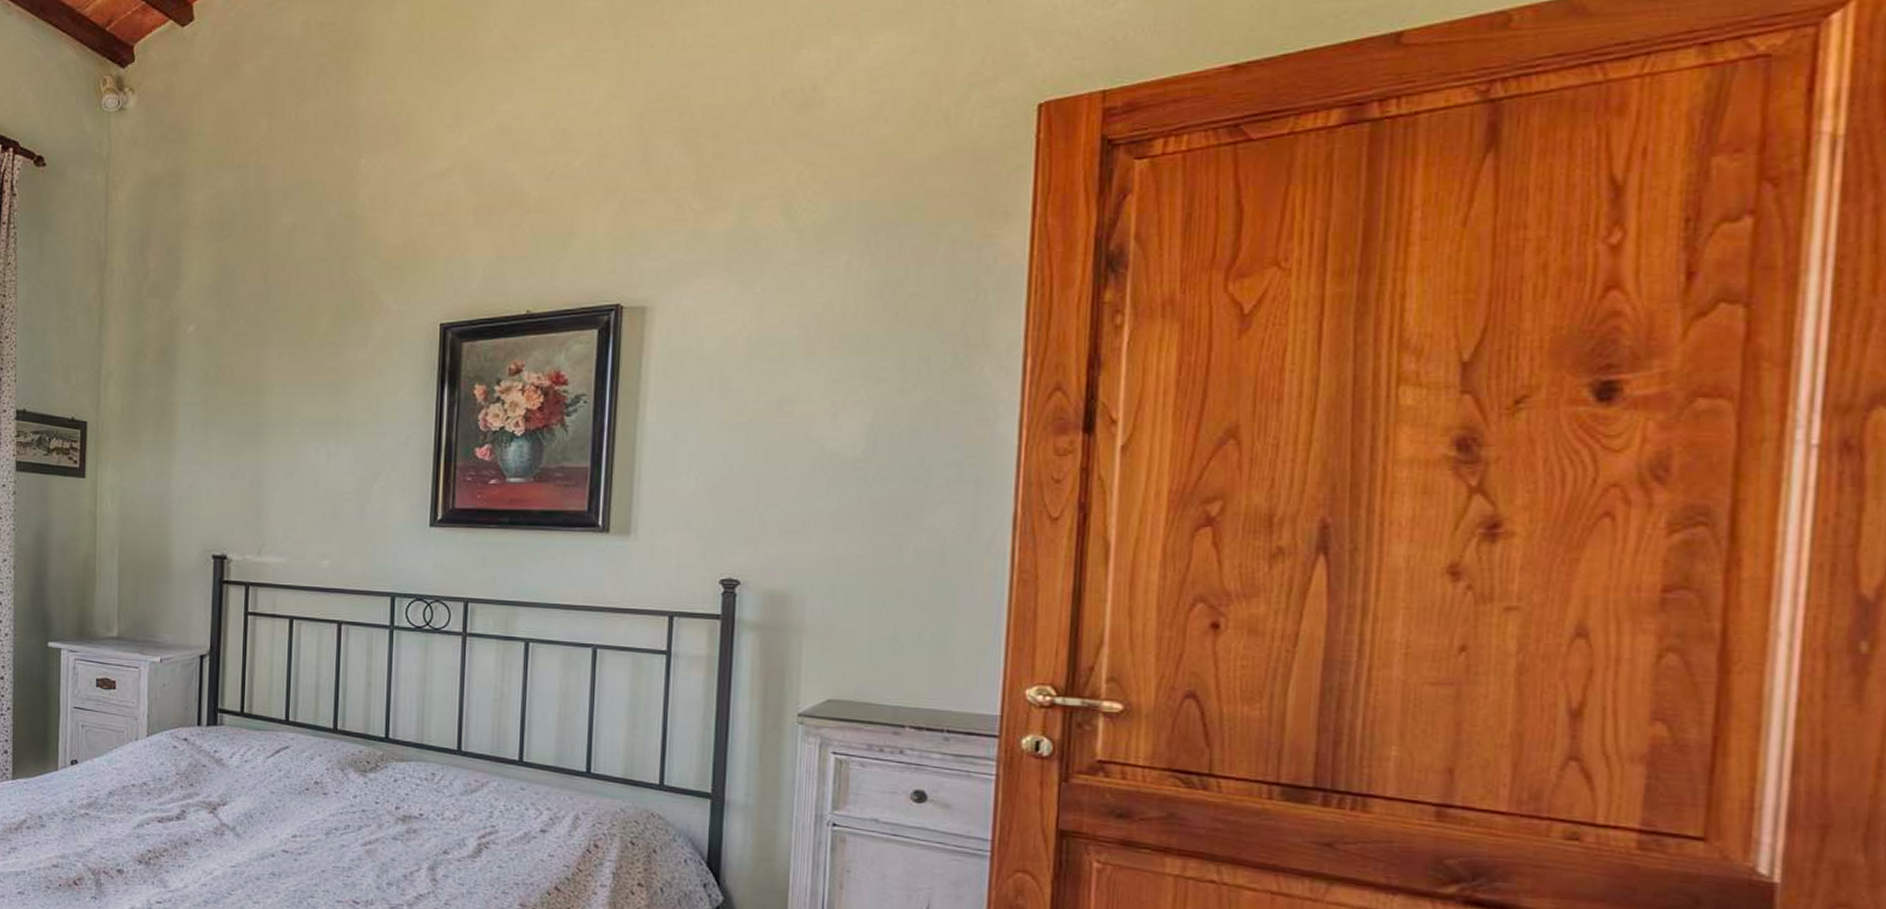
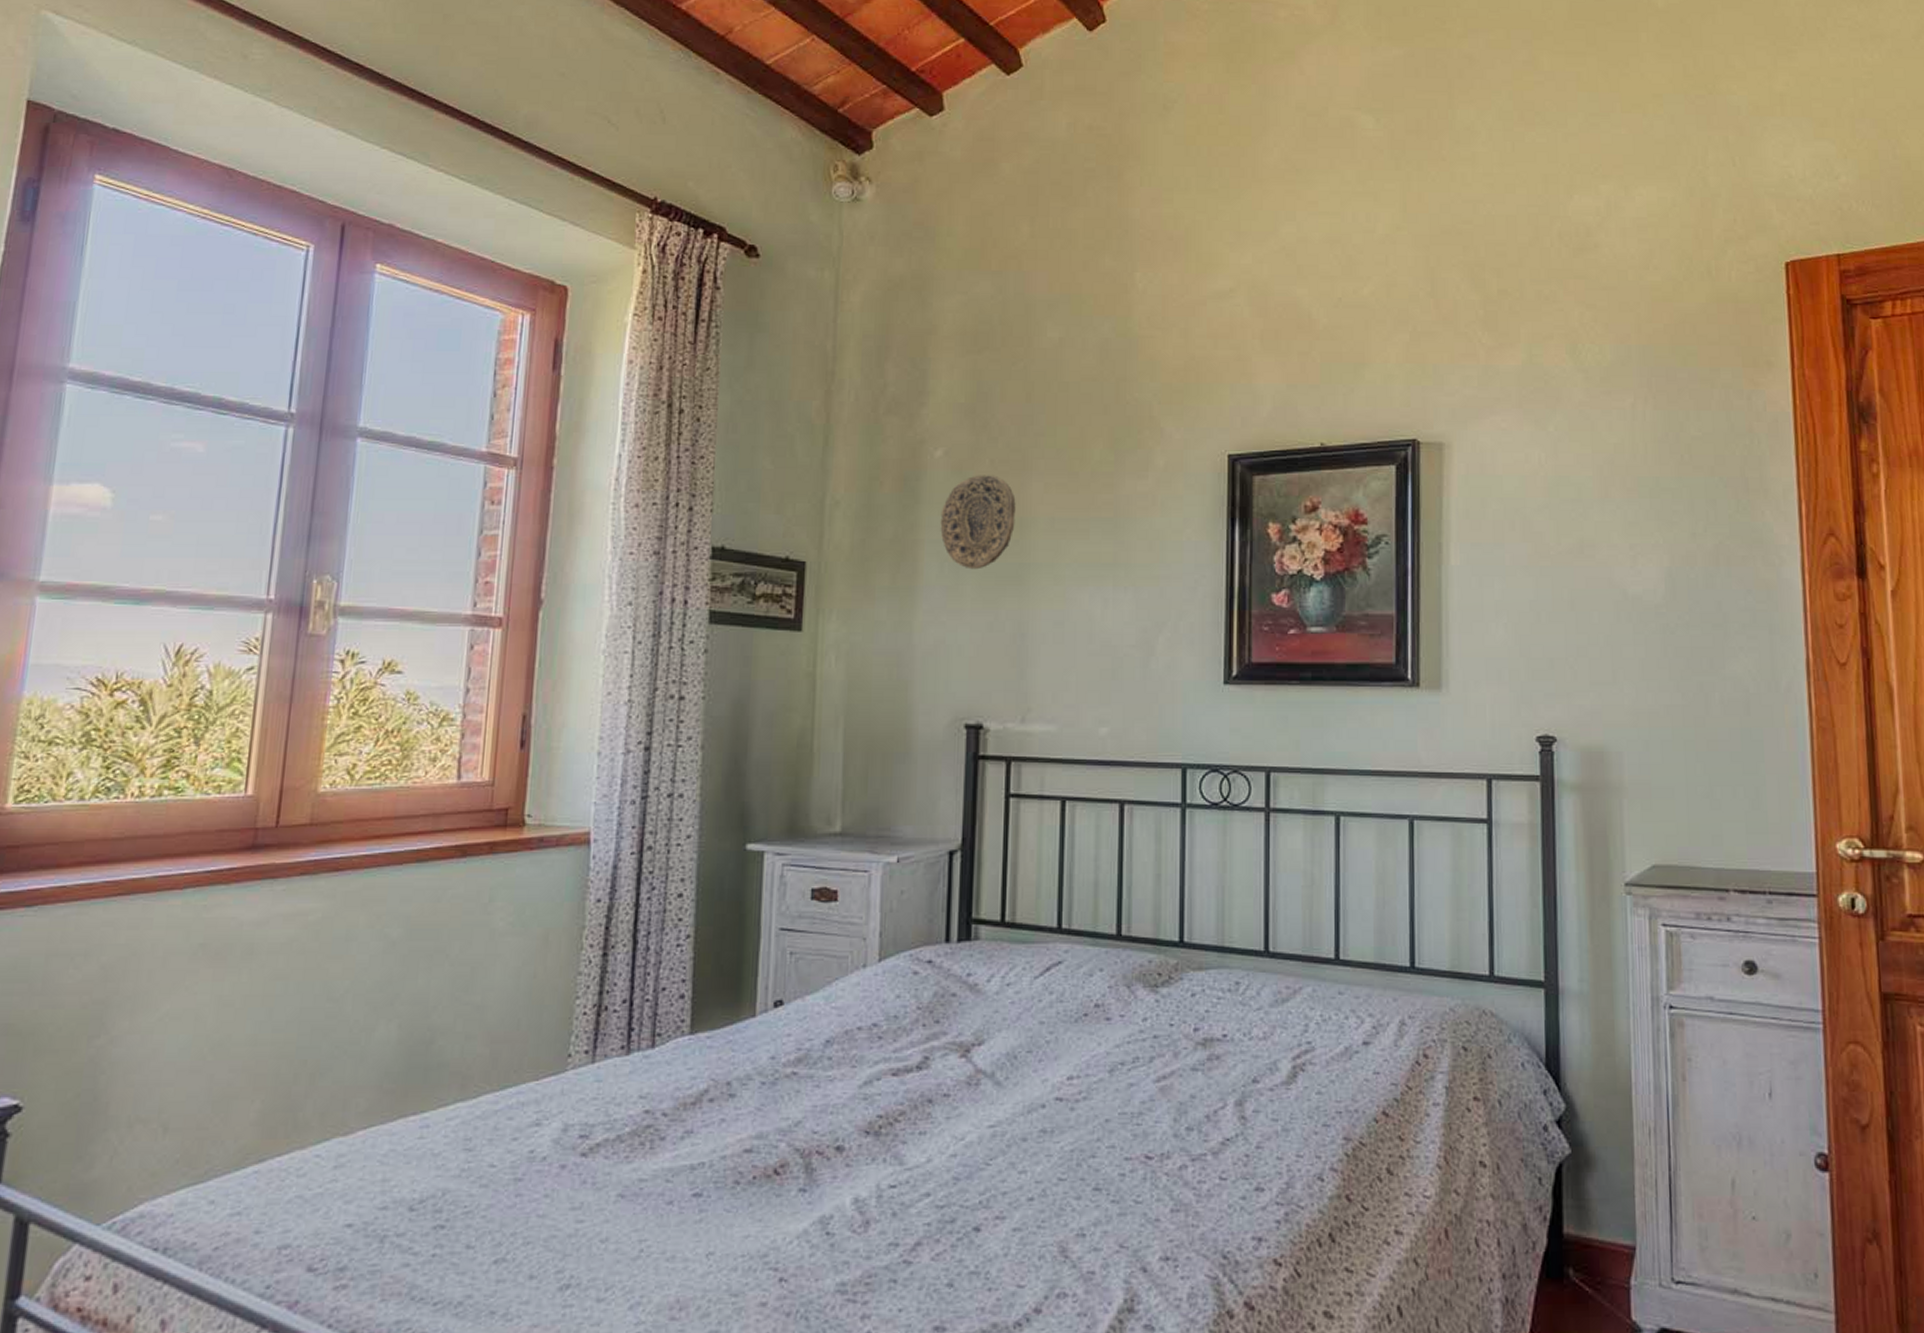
decorative plate: none [192,347,254,428] -> present [940,475,1016,570]

